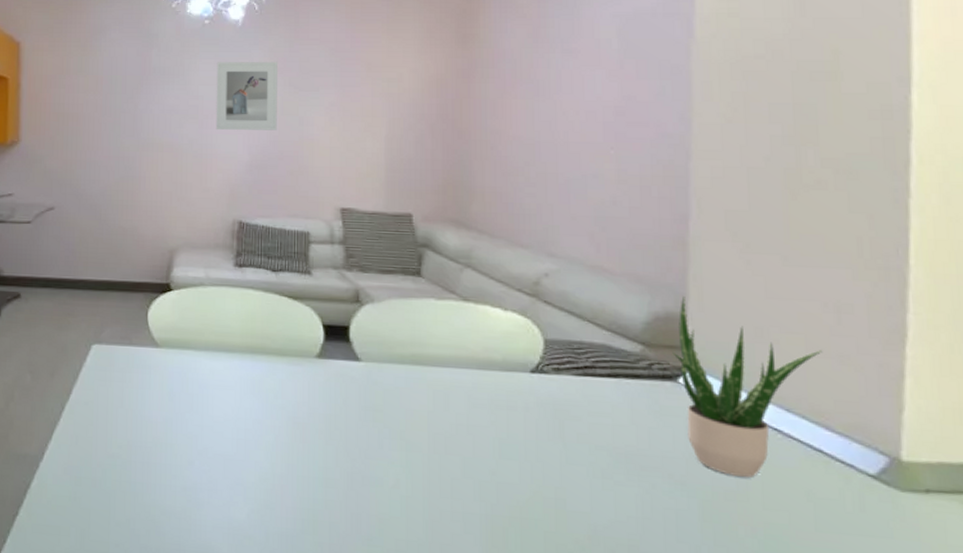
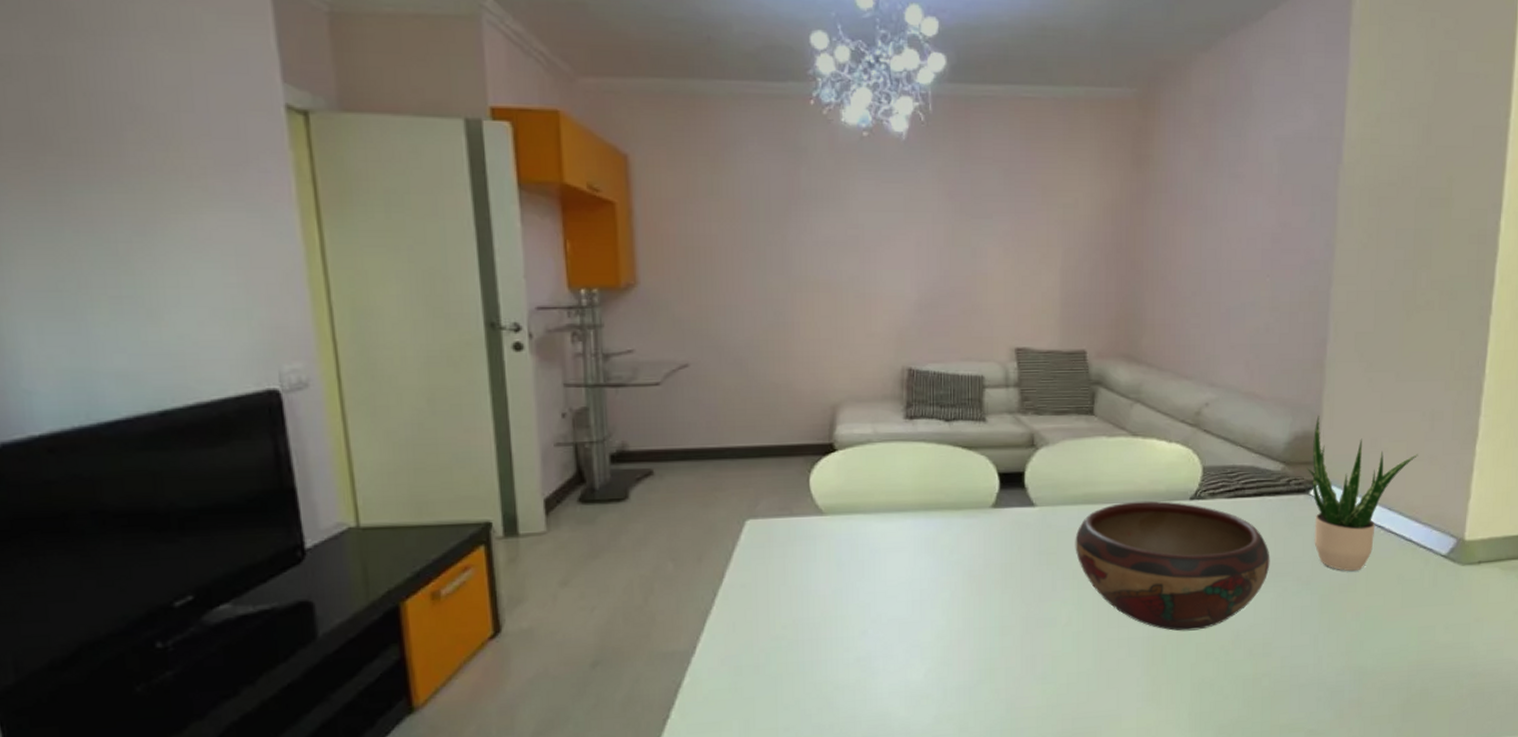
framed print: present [215,61,279,131] -> none [878,183,948,264]
decorative bowl: none [402,367,632,517] -> present [1075,500,1270,631]

